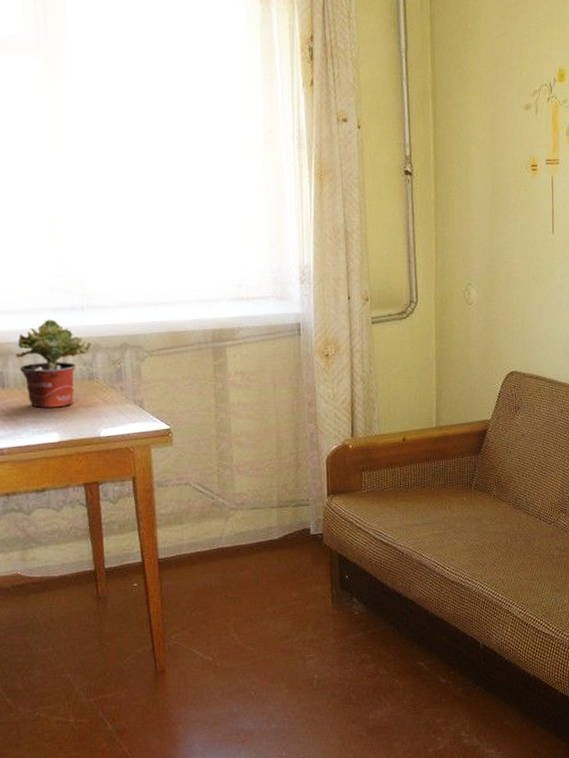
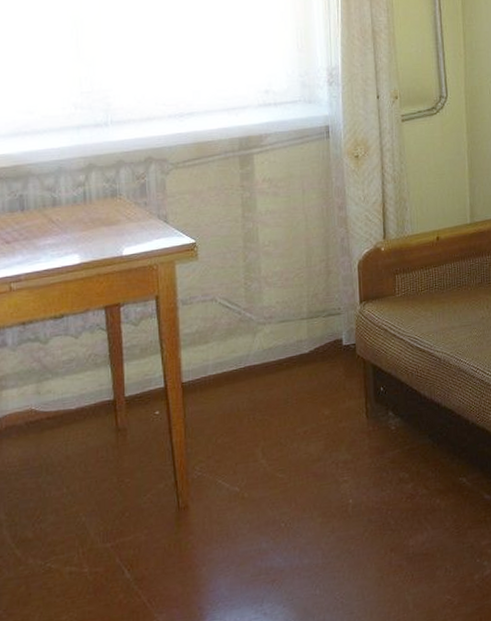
potted plant: present [16,319,92,408] -> none [37,137,115,230]

